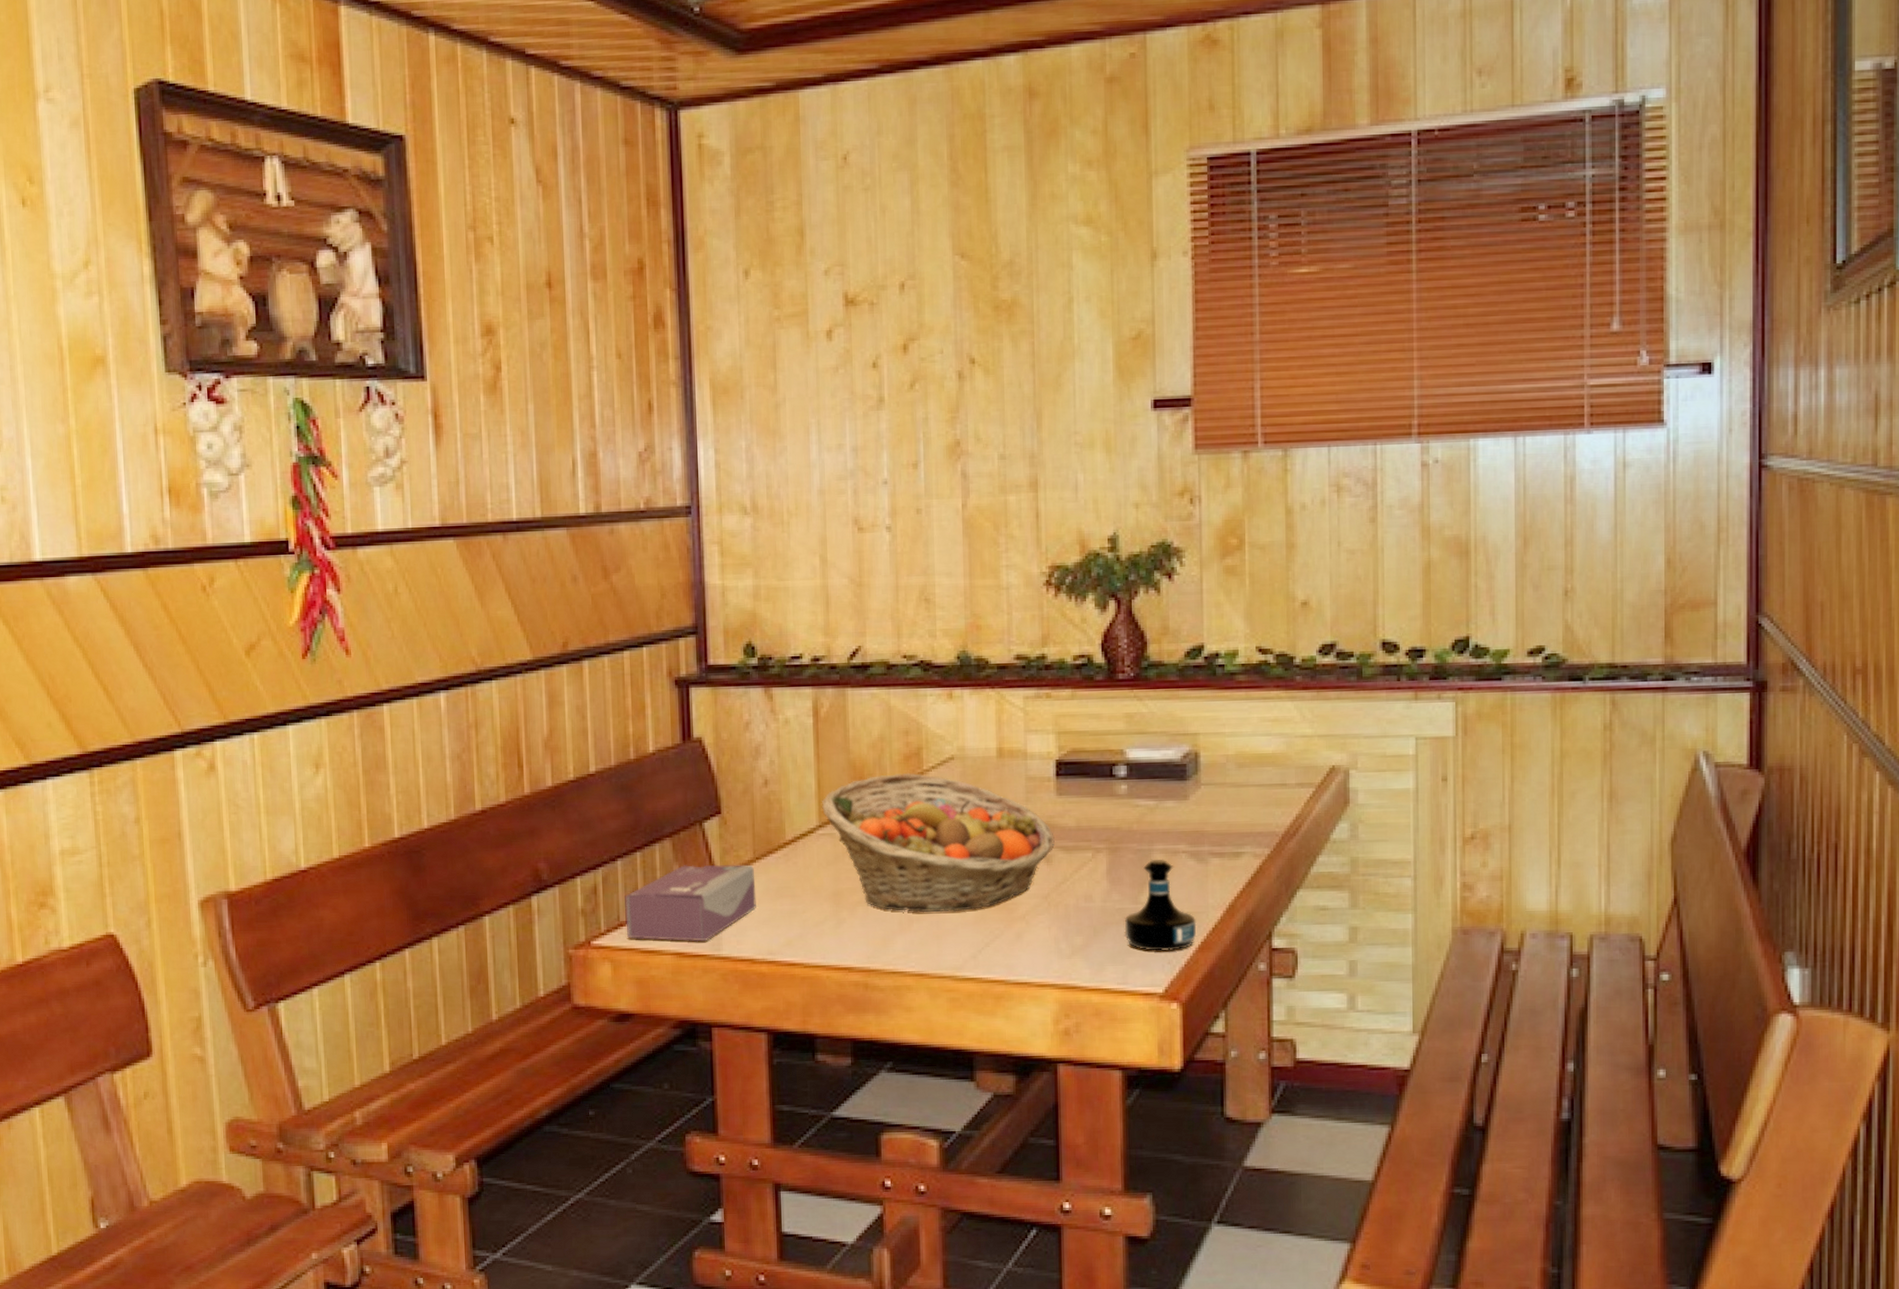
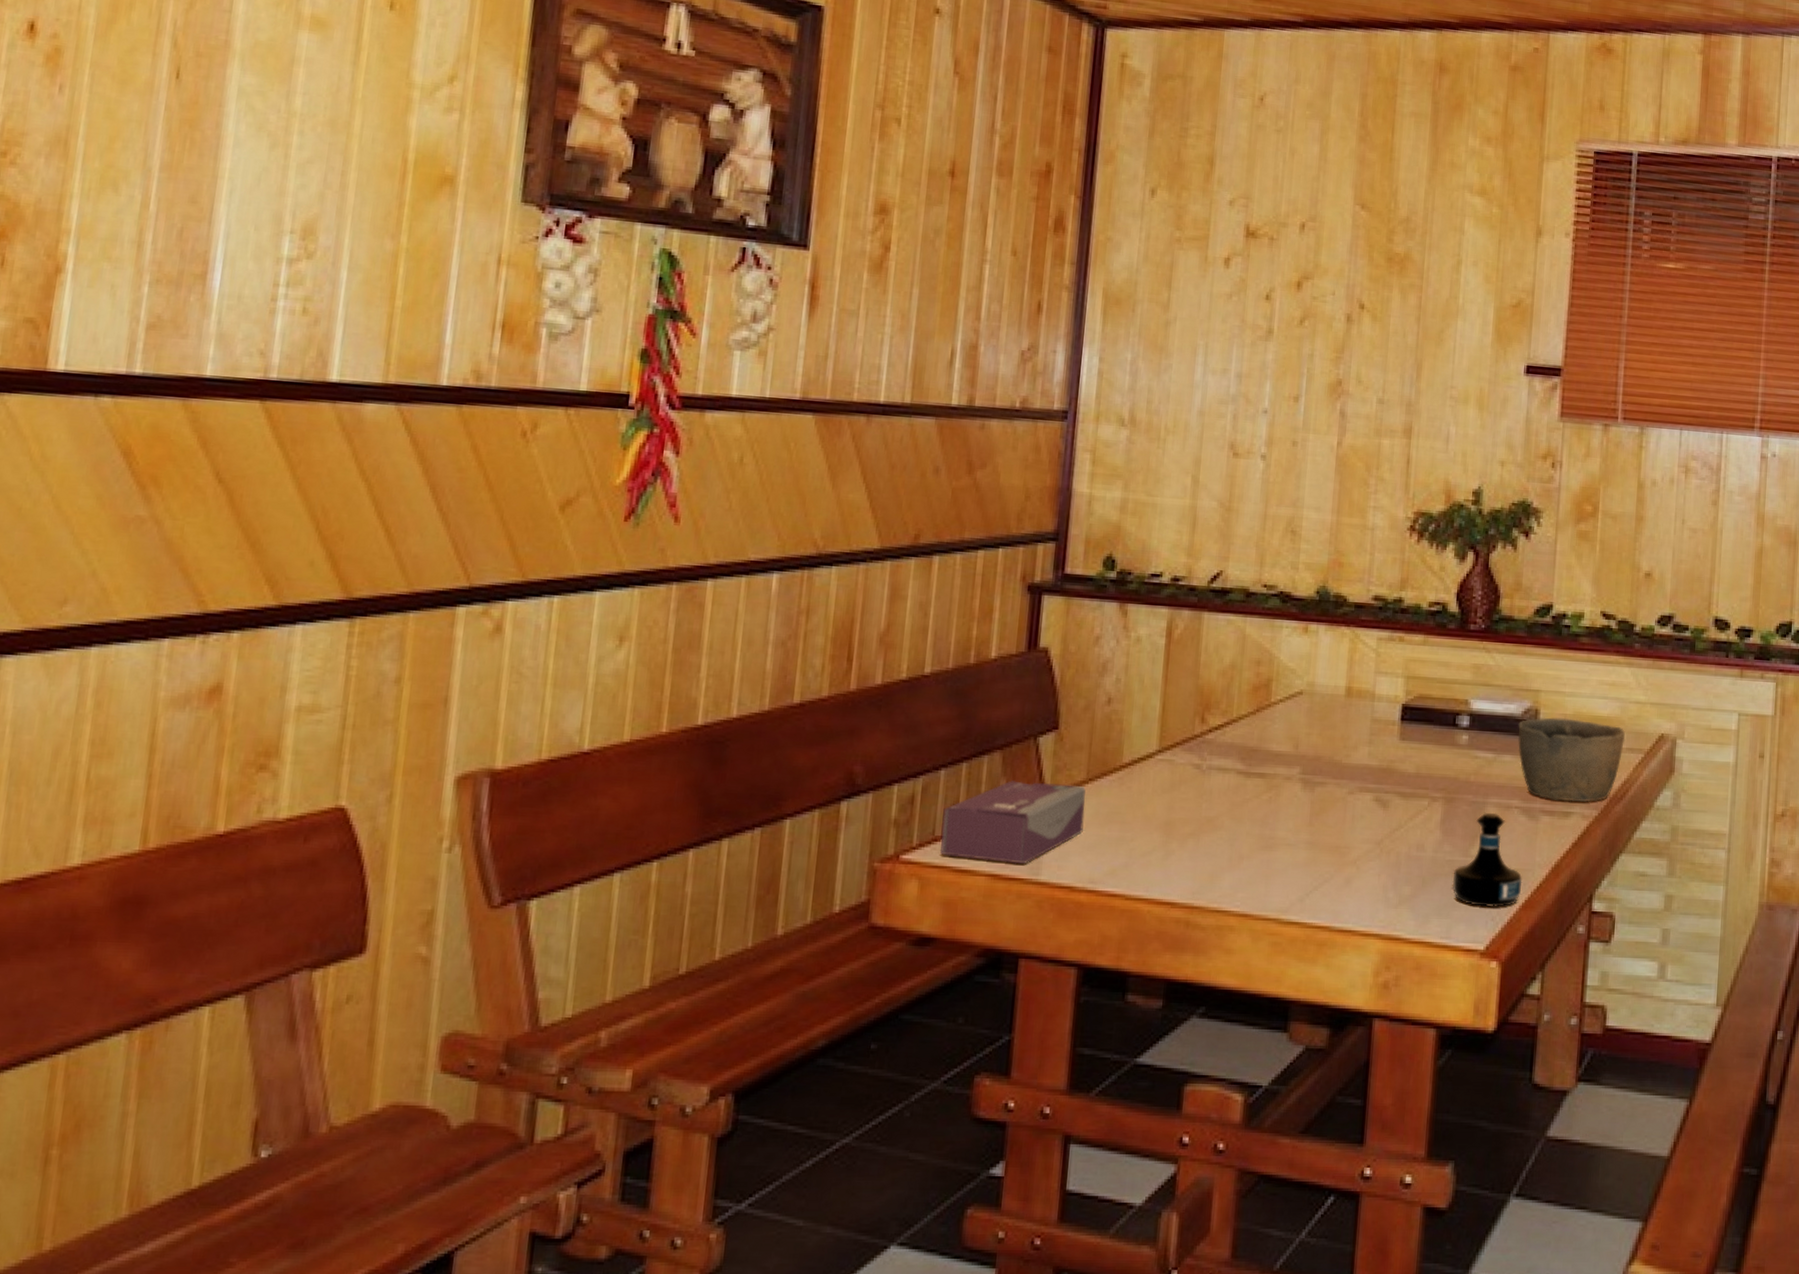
fruit basket: present [822,772,1055,913] -> none [1164,703,1393,852]
bowl: none [1178,759,1294,843] -> present [1518,717,1625,802]

